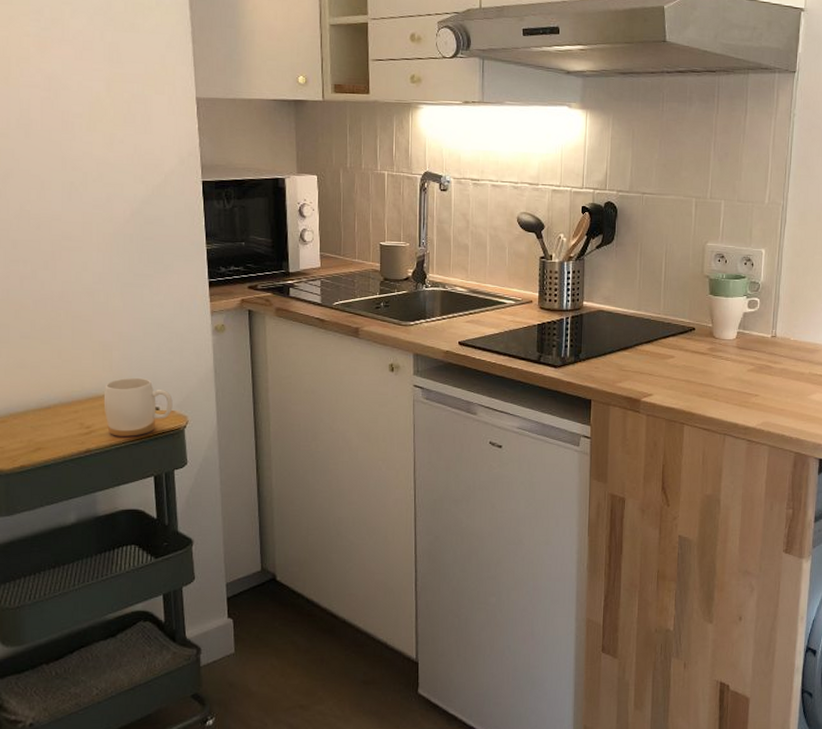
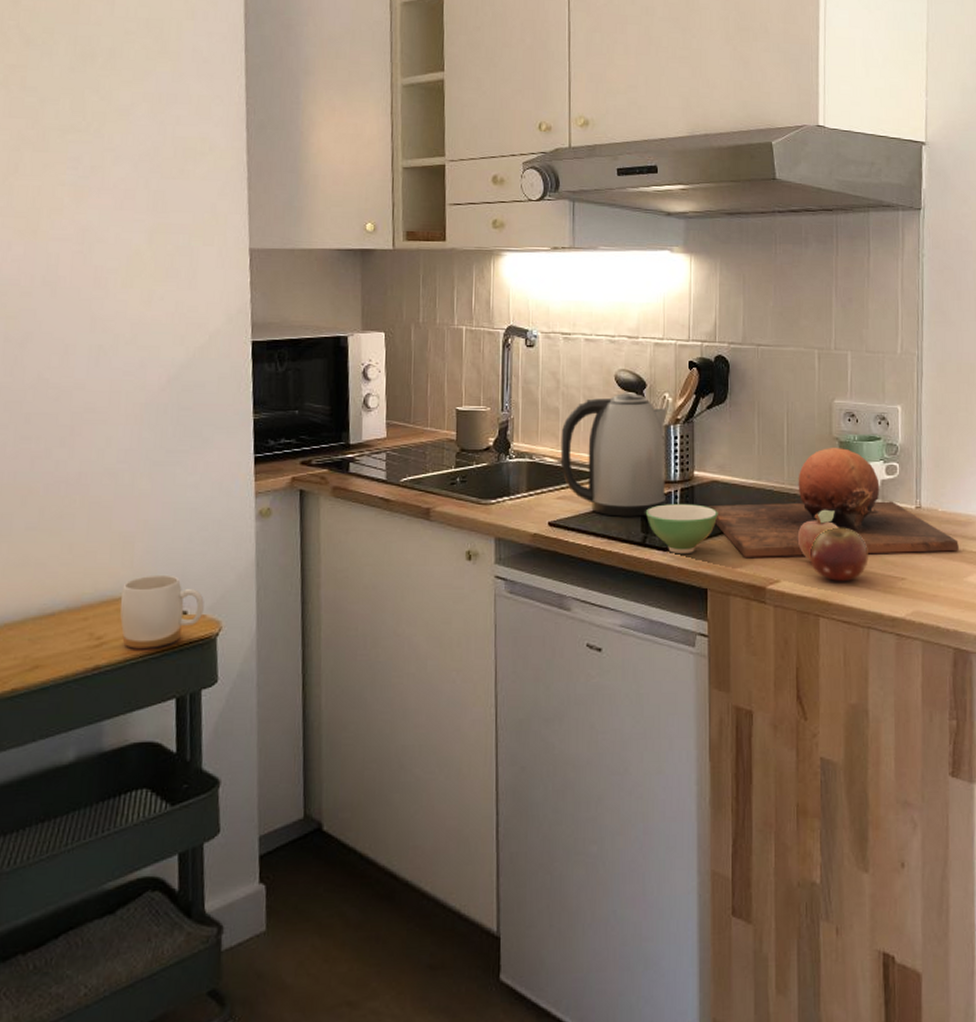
kettle: none [469,233,562,339] -> present [560,393,667,517]
bowl: none [540,328,603,371] -> present [645,503,718,555]
chopping board: none [594,284,806,375] -> present [707,448,959,557]
fruit: none [669,336,705,379] -> present [797,509,839,561]
fruit: none [678,352,729,396] -> present [809,528,868,581]

